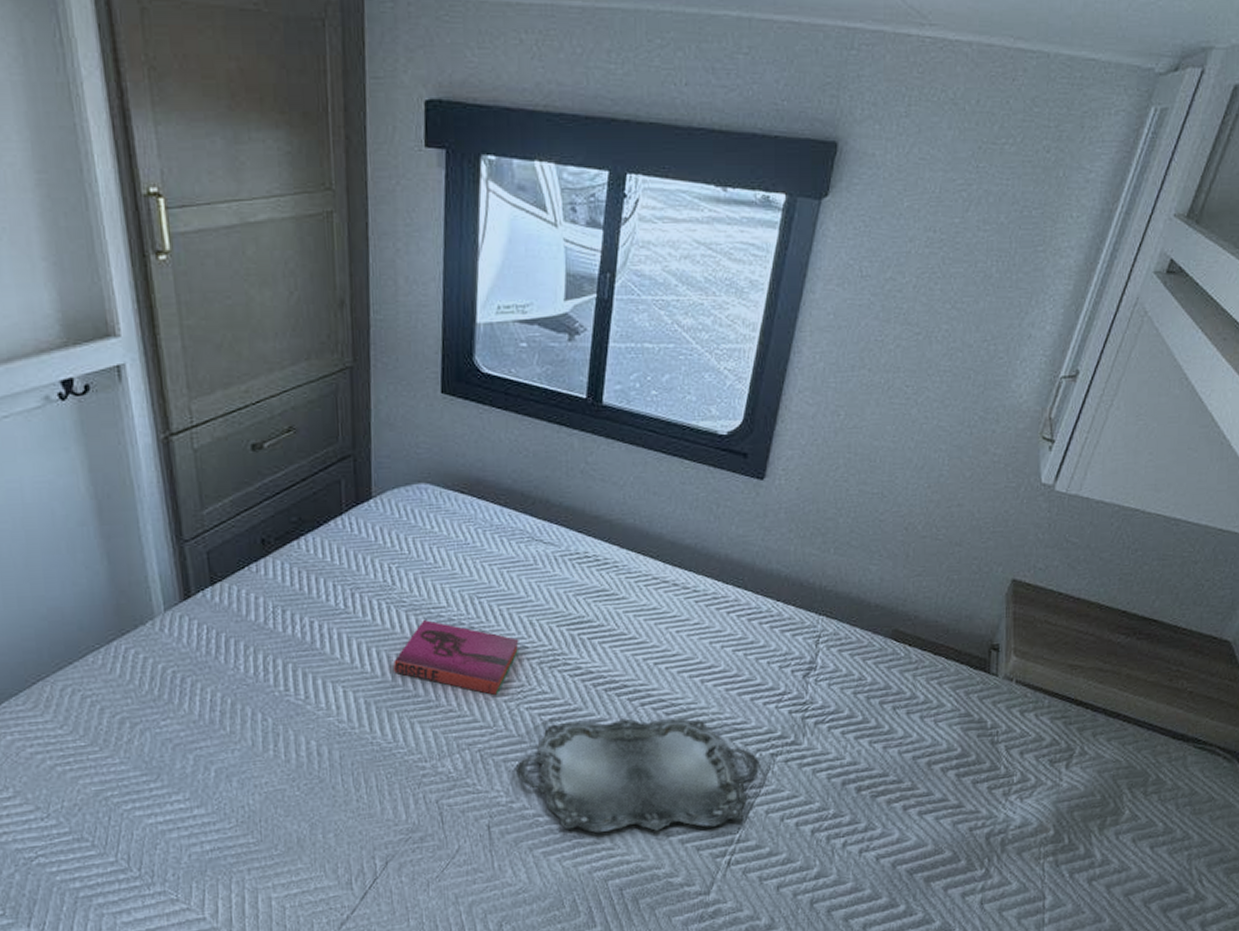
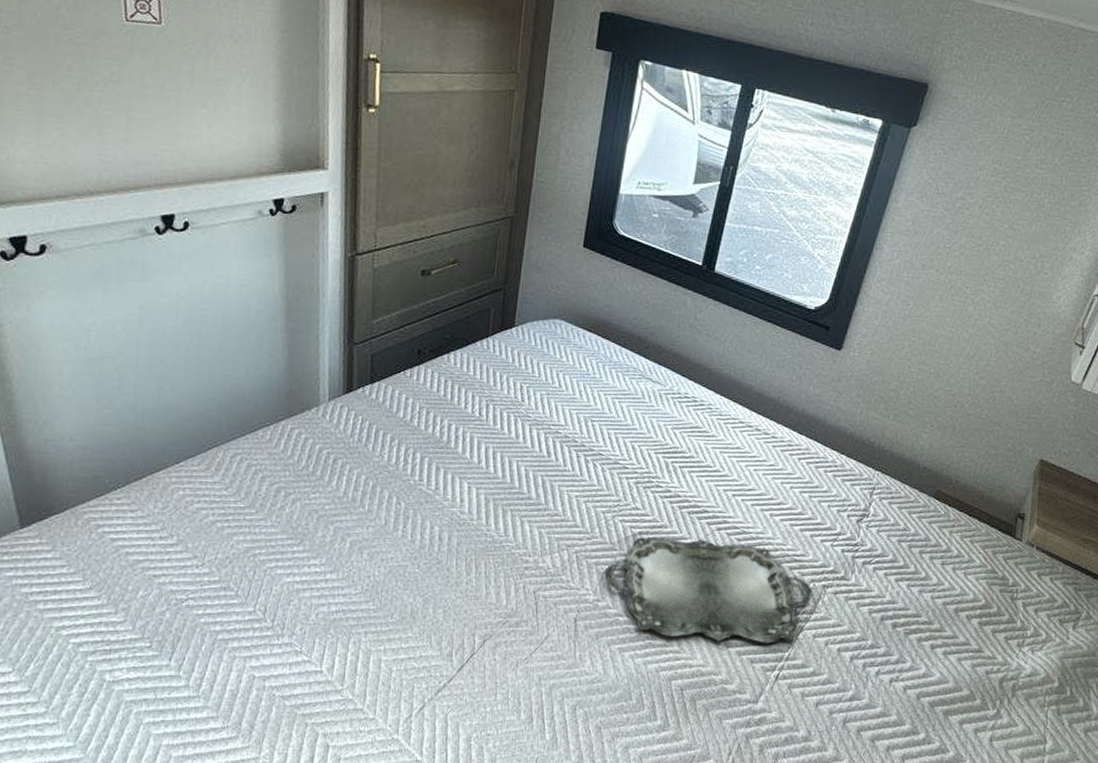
hardback book: present [394,620,520,695] -> none [513,435,622,505]

